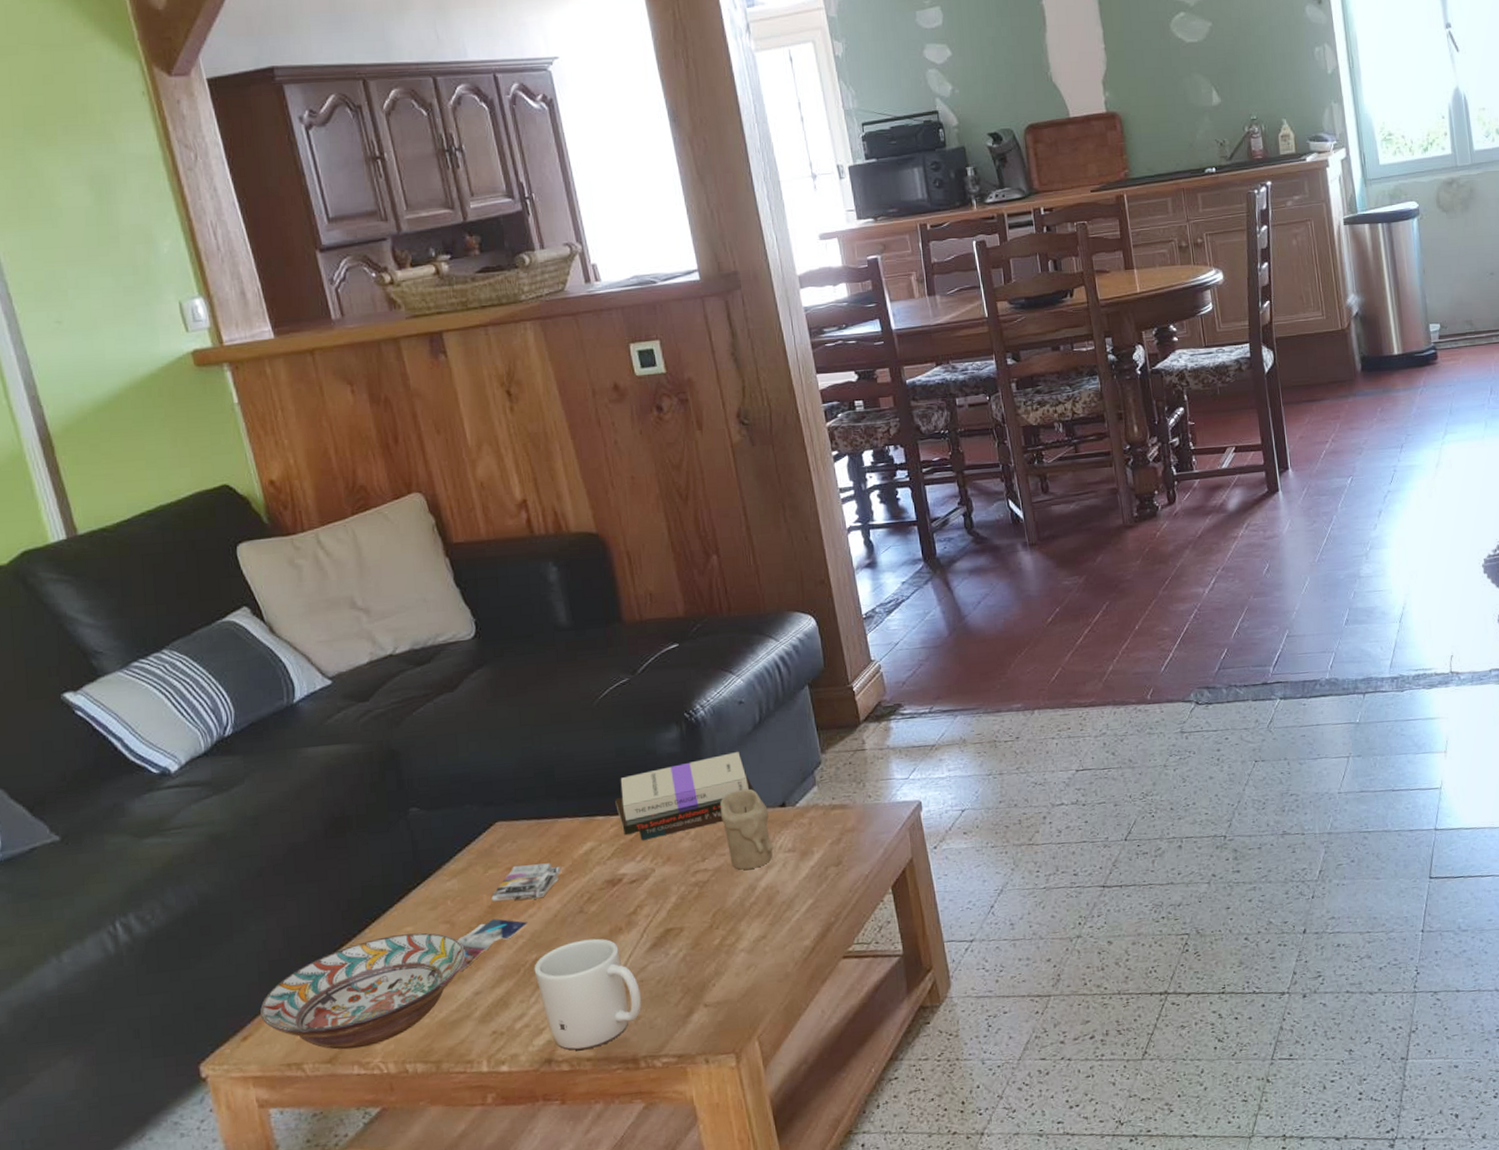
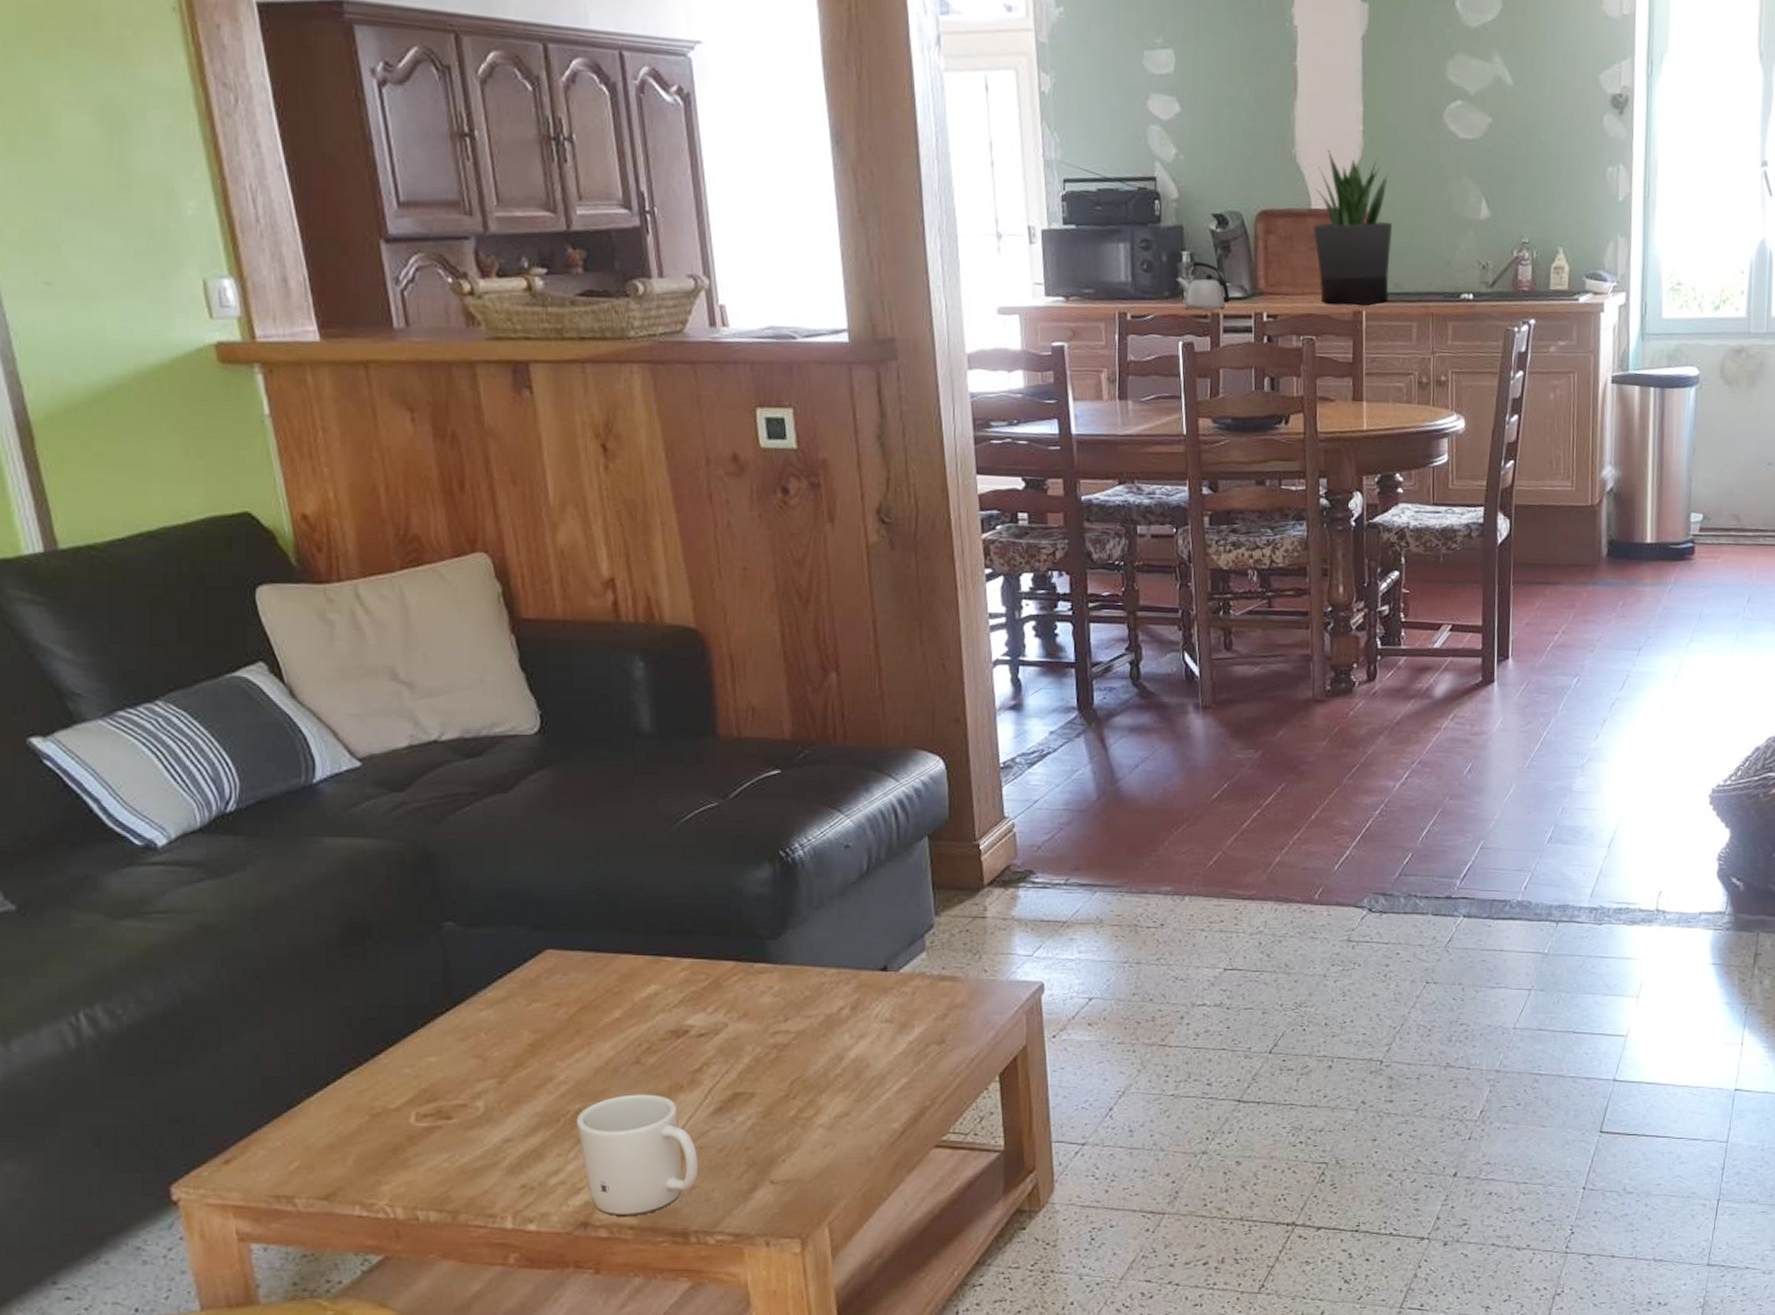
decorative bowl: present [260,932,465,1050] -> none [248,1065,497,1187]
magazine: present [457,863,562,972] -> none [487,1001,619,1115]
books: present [615,752,755,840] -> none [689,902,853,990]
candle: present [719,788,773,870] -> none [810,945,868,1036]
kettle: none [964,173,1011,215] -> present [1176,261,1230,312]
planter: none [1071,68,1144,194] -> present [1313,150,1393,307]

